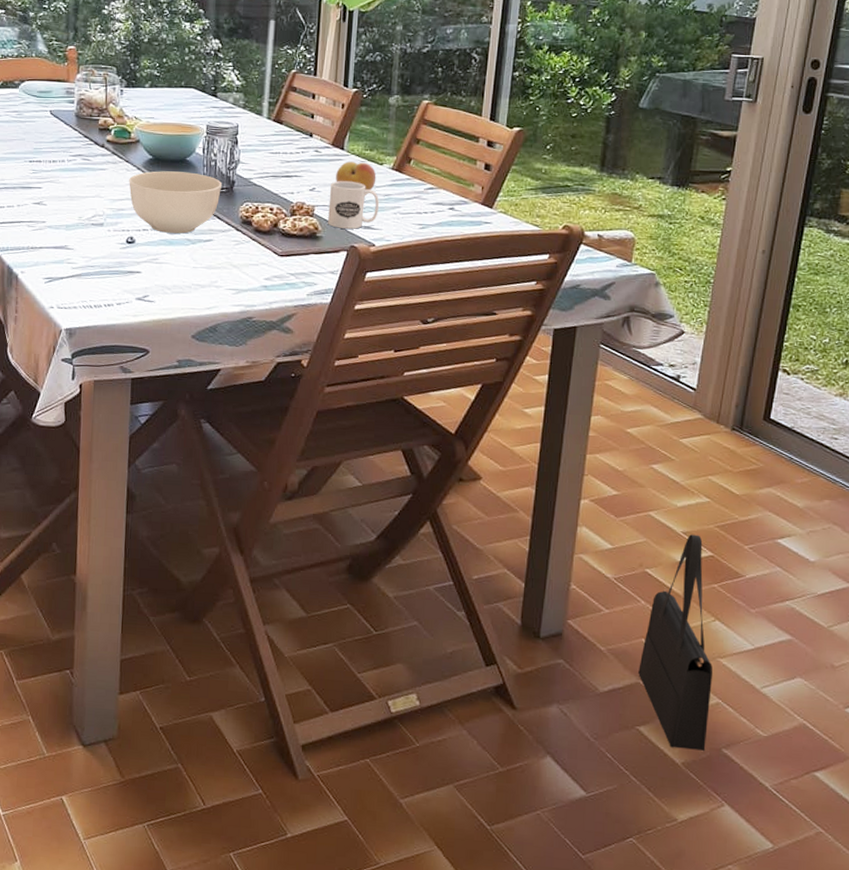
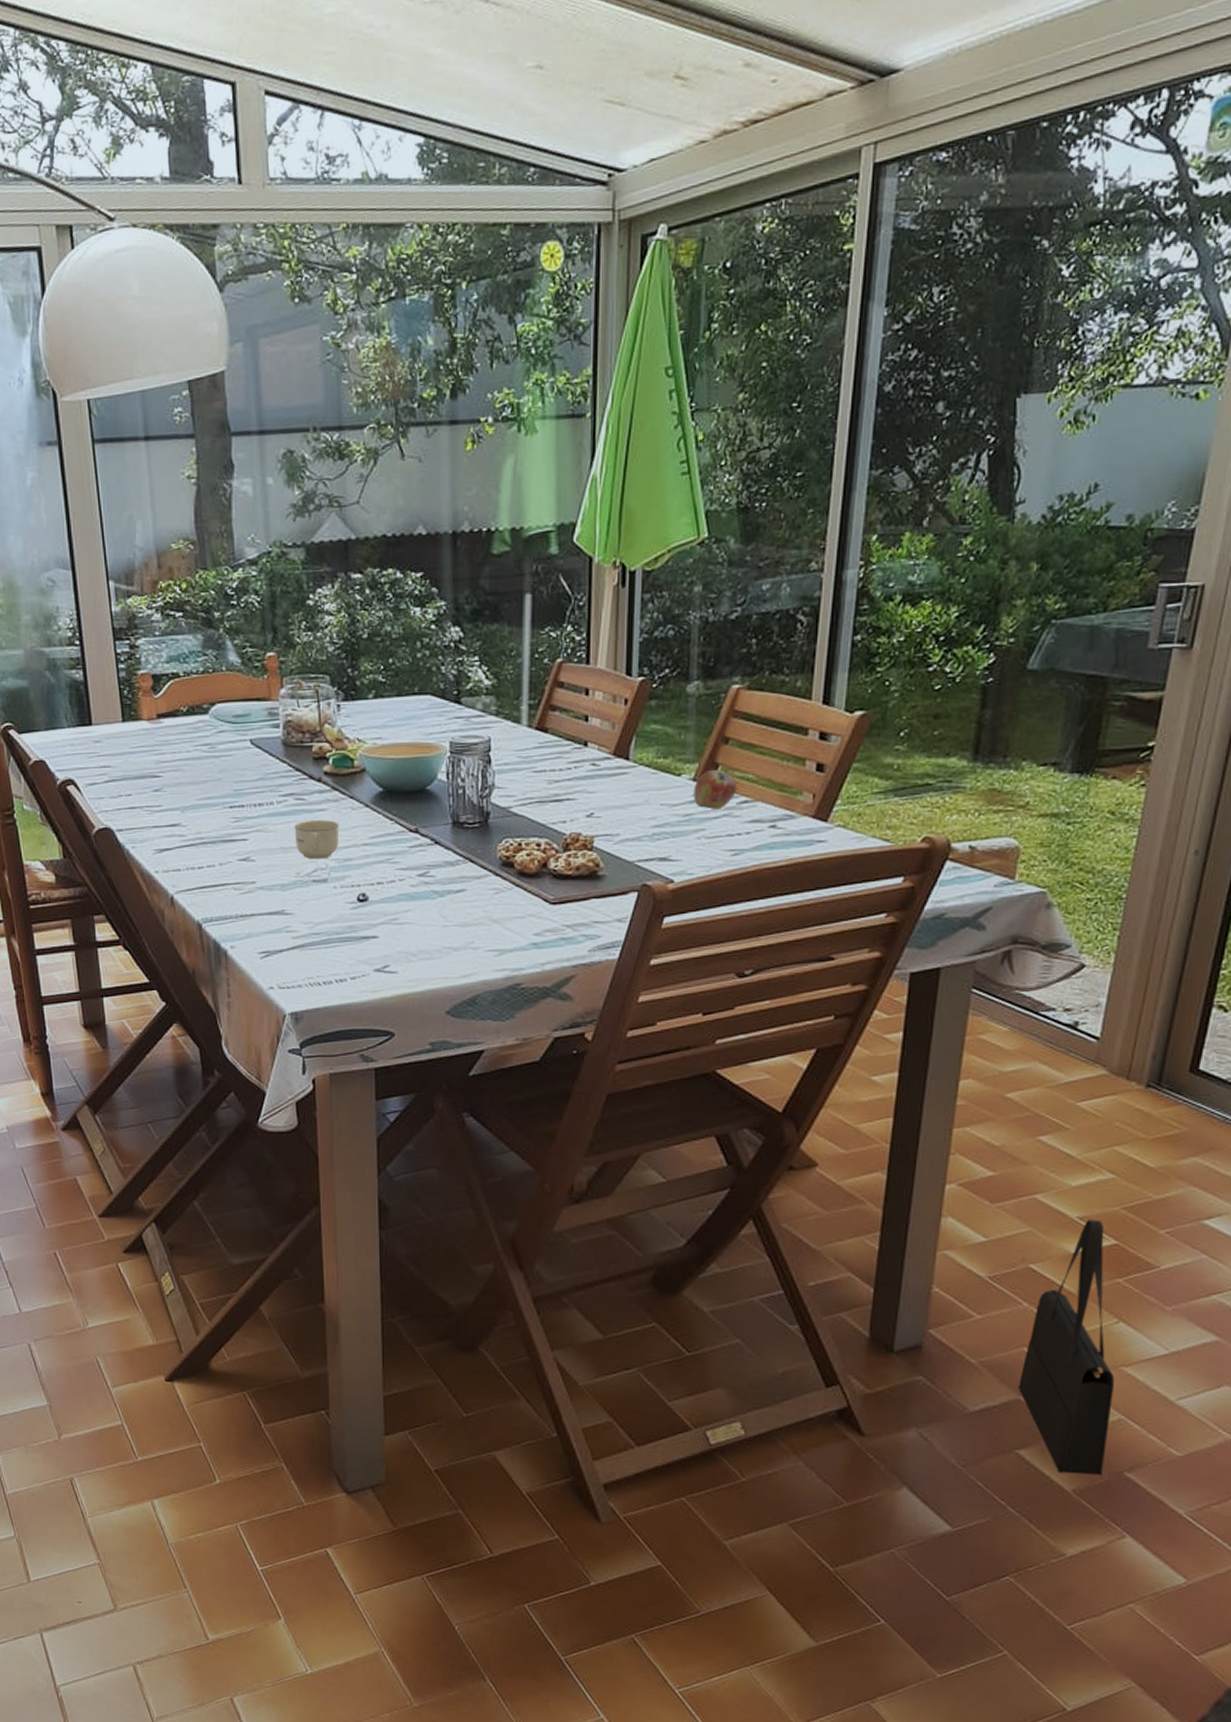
cup: none [80,176,116,208] -> present [294,819,340,859]
bowl: present [129,171,223,234] -> none [355,805,474,885]
mug: present [328,181,379,229] -> none [612,801,677,863]
fruit: present [336,161,377,191] -> none [620,774,673,811]
fruit: none [392,162,425,193] -> present [693,769,736,810]

